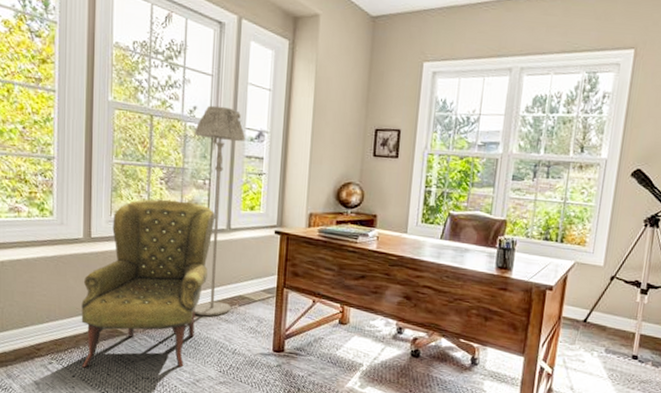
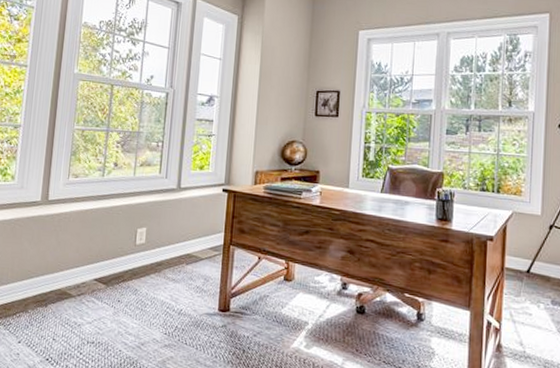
armchair: present [81,199,216,368] -> none [28,162,167,333]
floor lamp: present [194,105,246,316] -> none [142,74,198,276]

